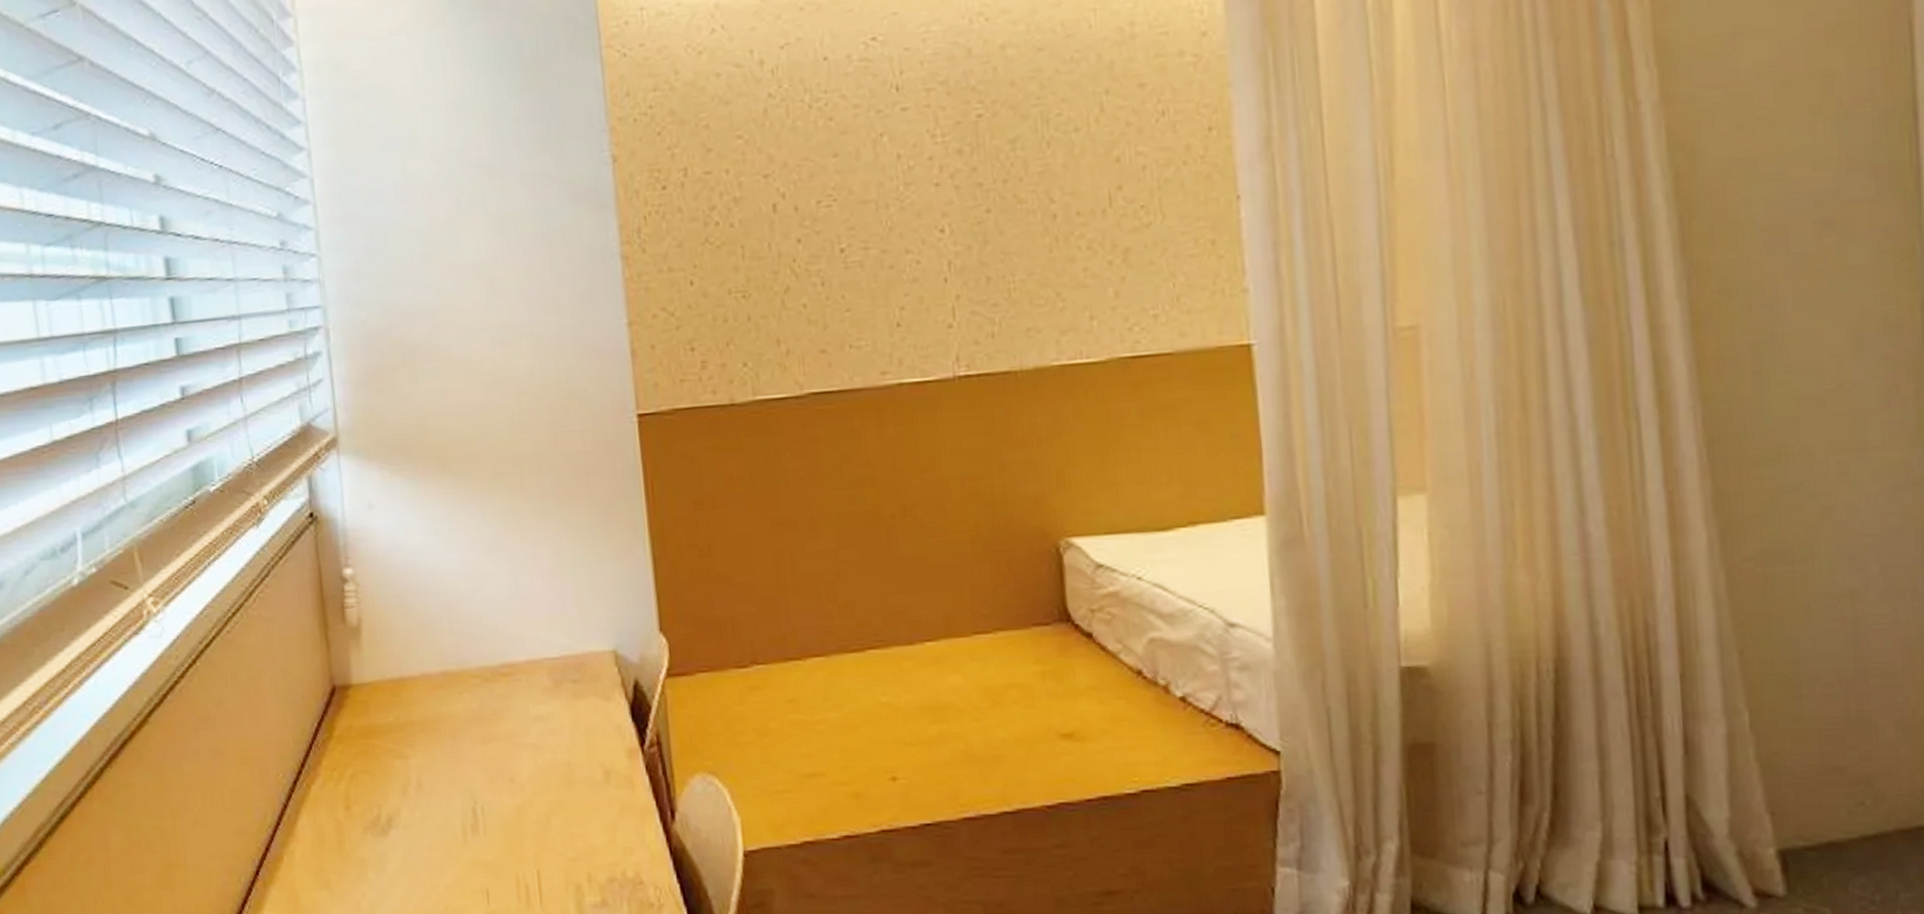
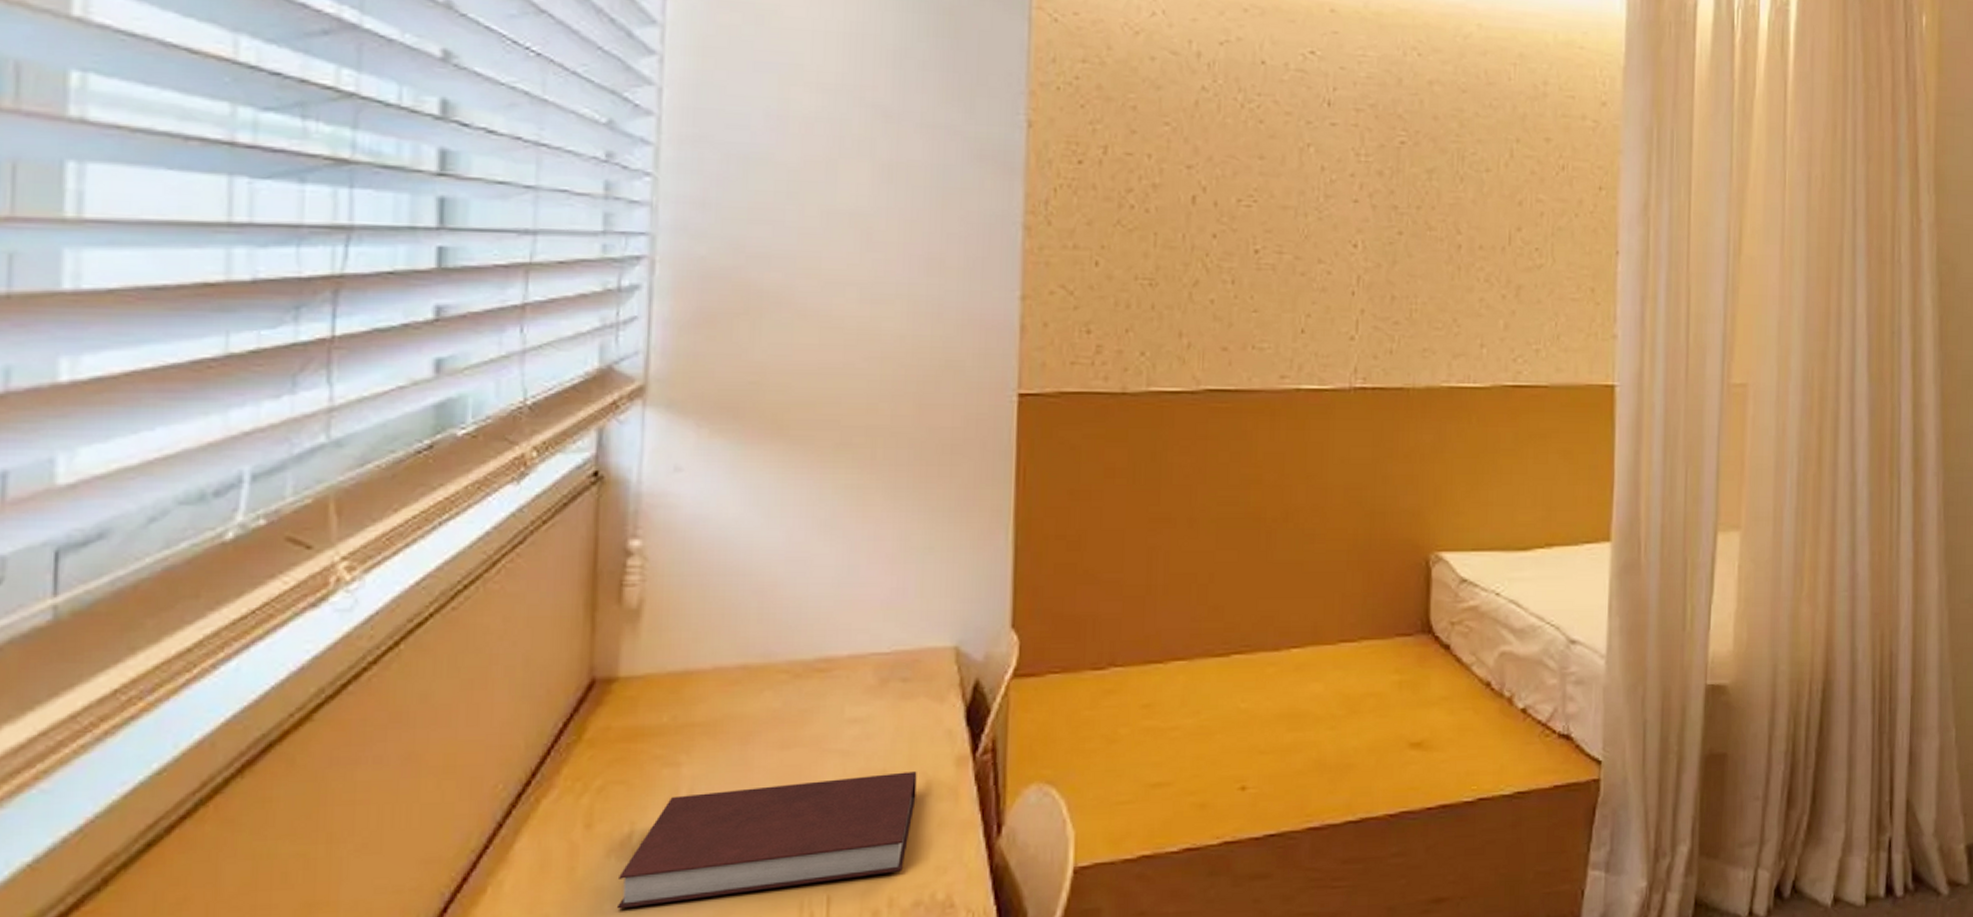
notebook: none [375,763,599,877] -> present [618,771,917,909]

